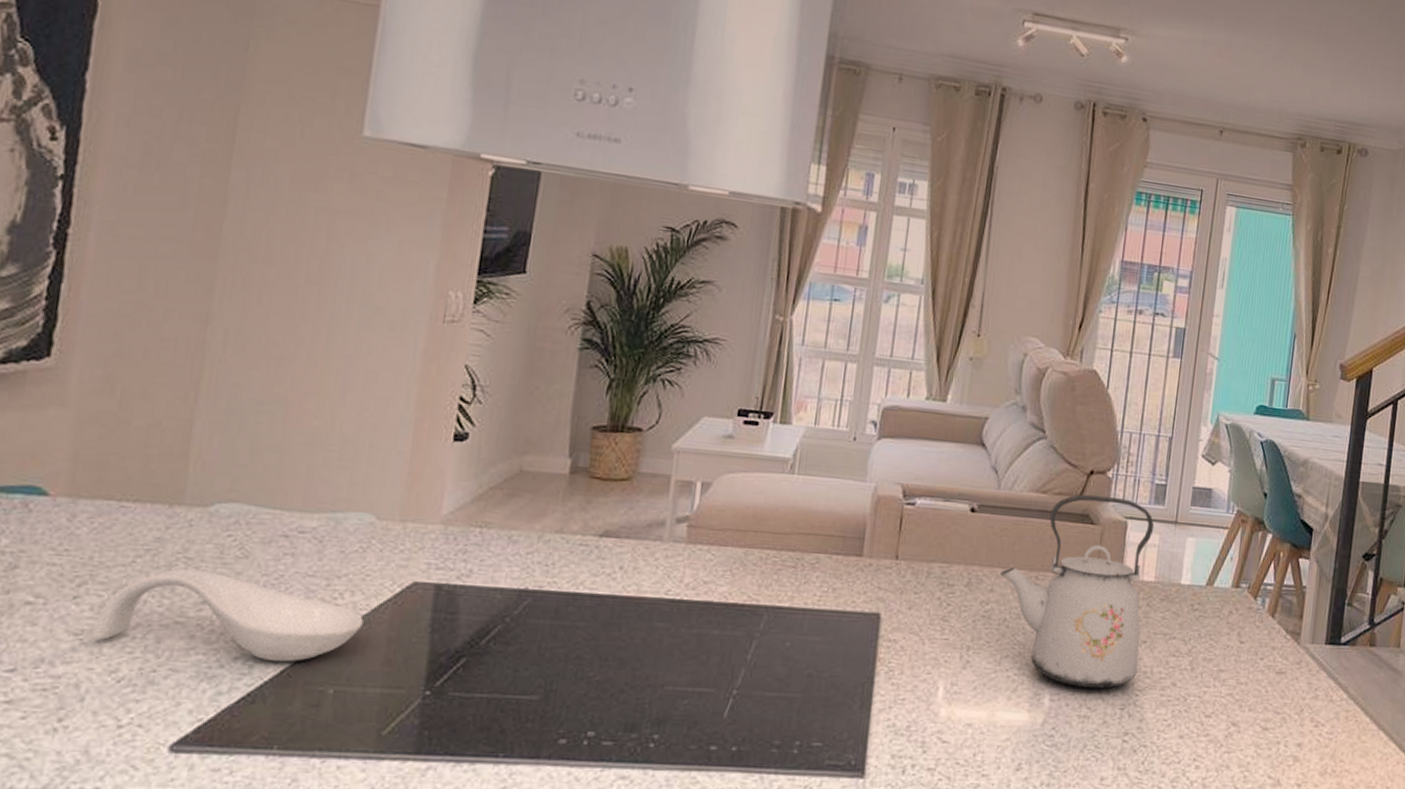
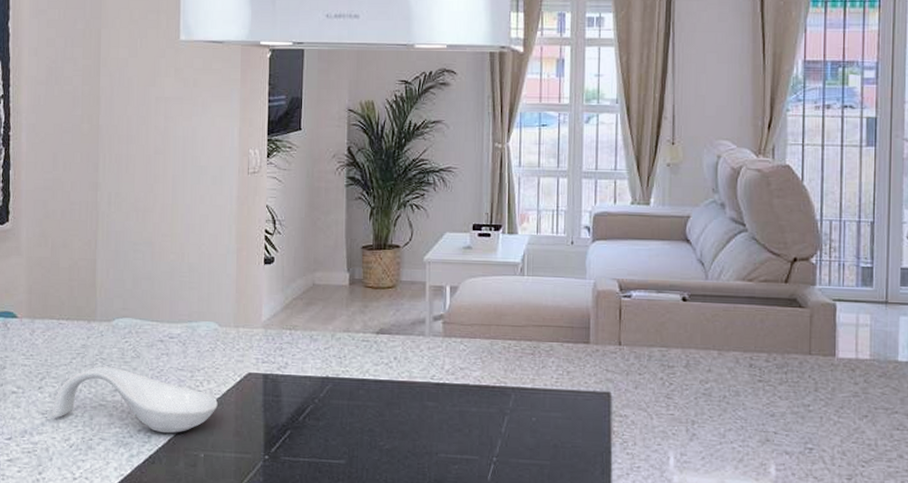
kettle: present [999,494,1155,689] -> none [715,280,864,460]

